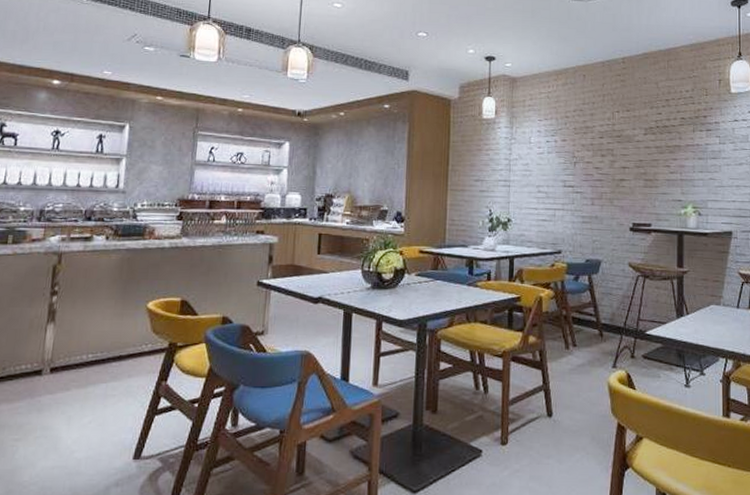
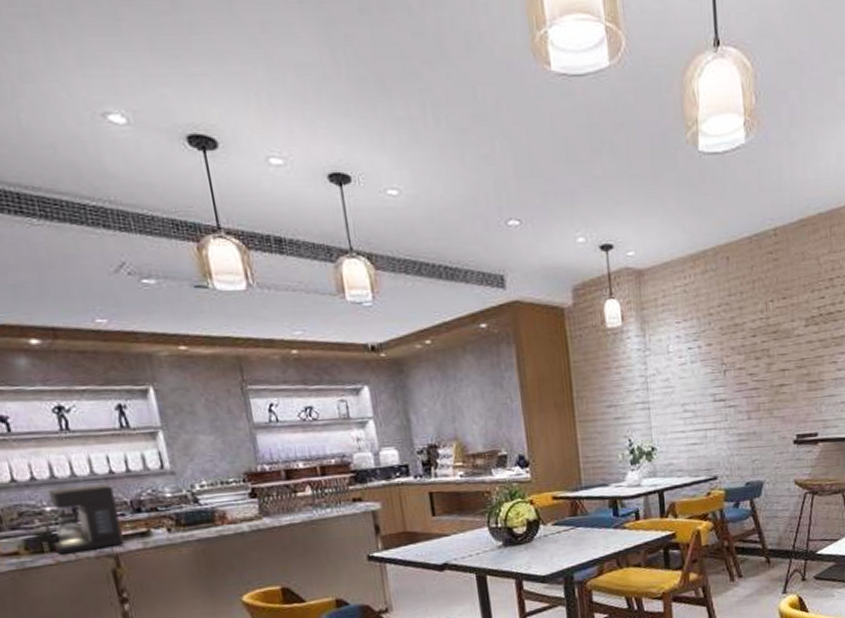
coffee maker: none [14,193,76,248] -> present [44,484,124,556]

